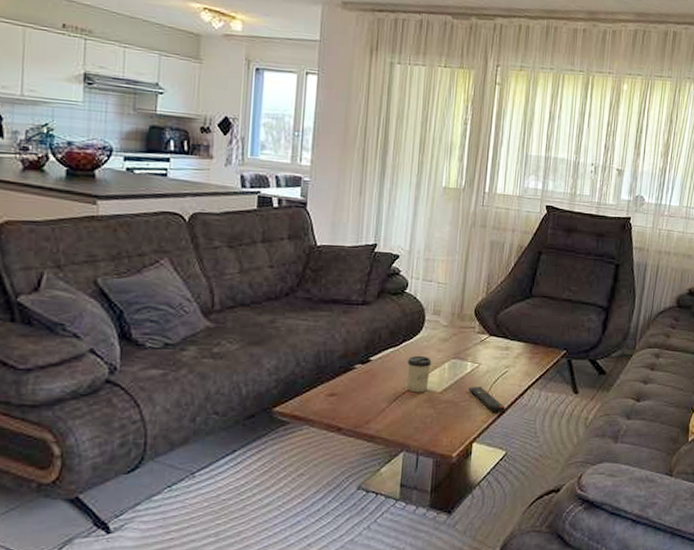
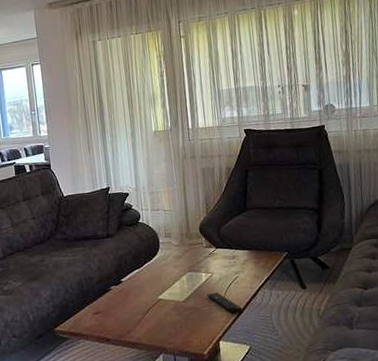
cup: present [406,355,432,393] -> none [152,272,173,304]

